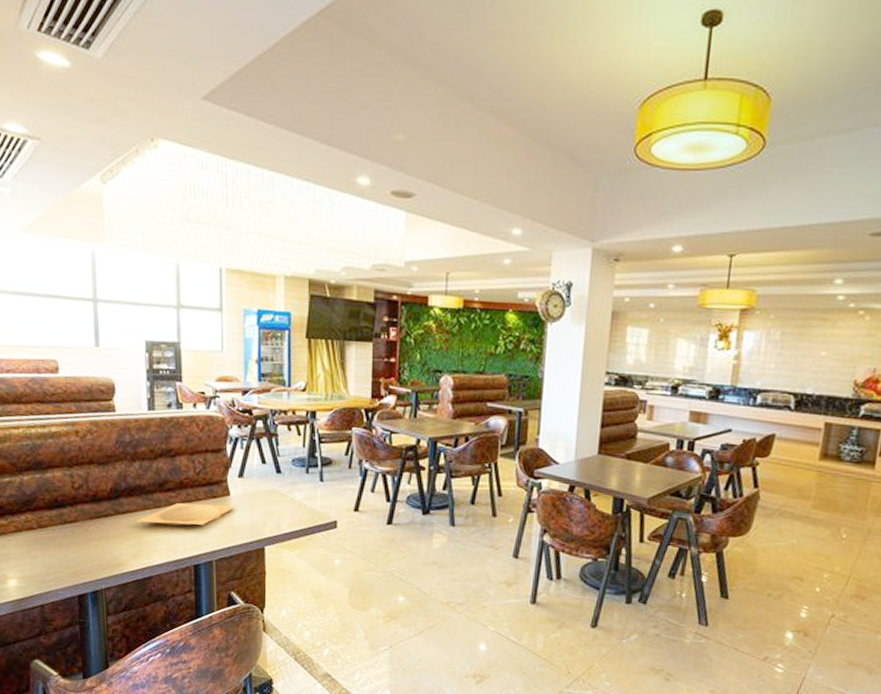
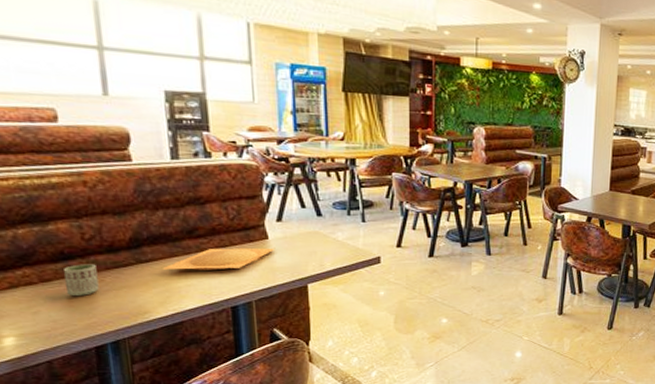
cup: none [56,512,84,544] -> present [63,264,99,297]

